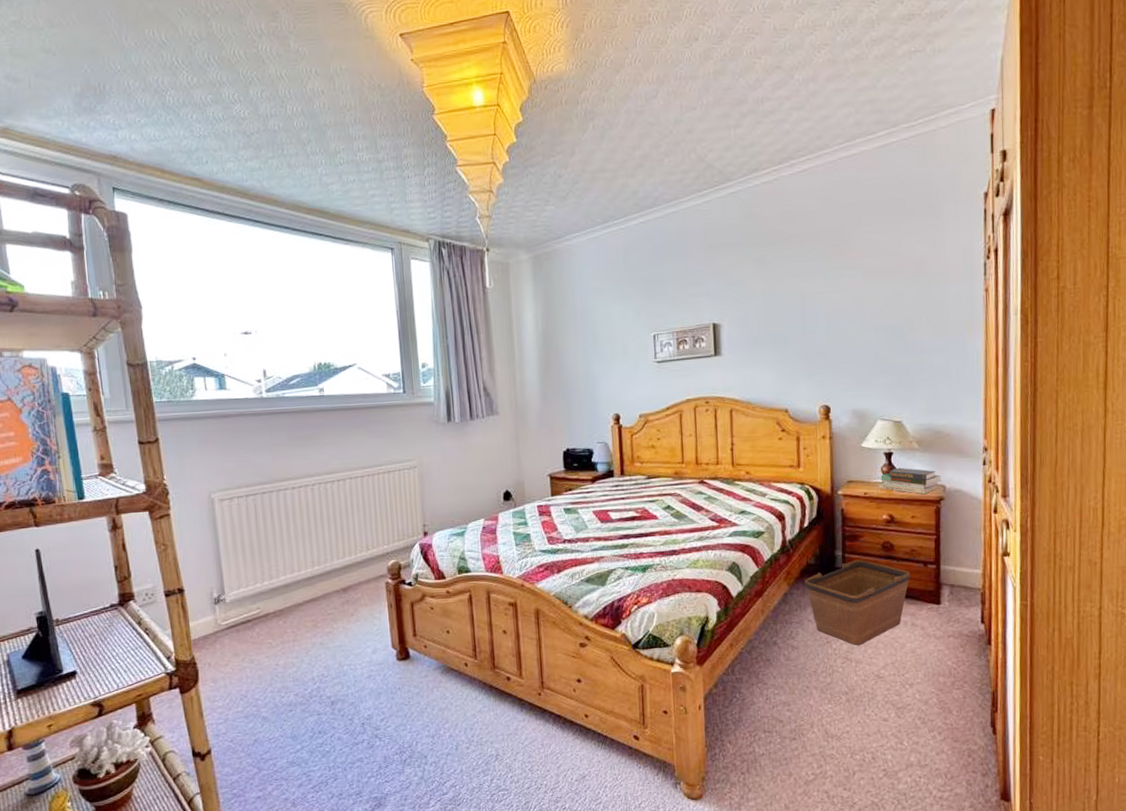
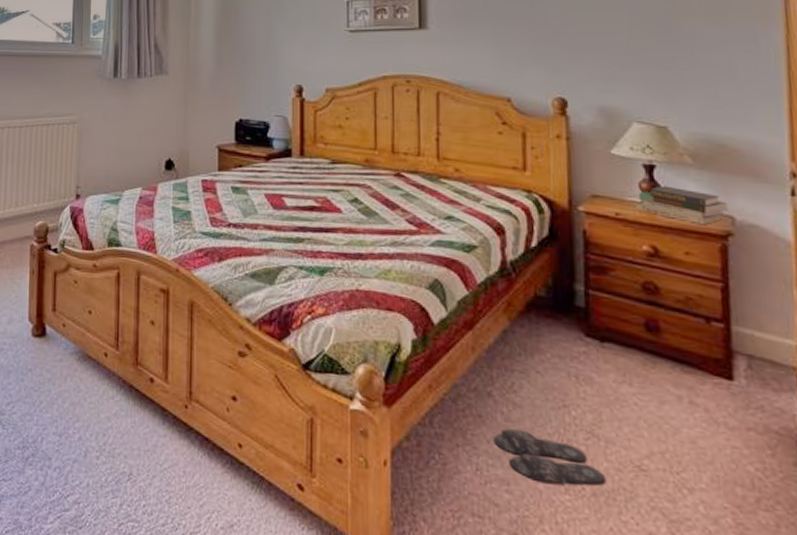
slippers: none [778,665,856,700] -> present [493,428,606,486]
bicycle basket: present [804,560,911,646] -> none [531,300,686,419]

